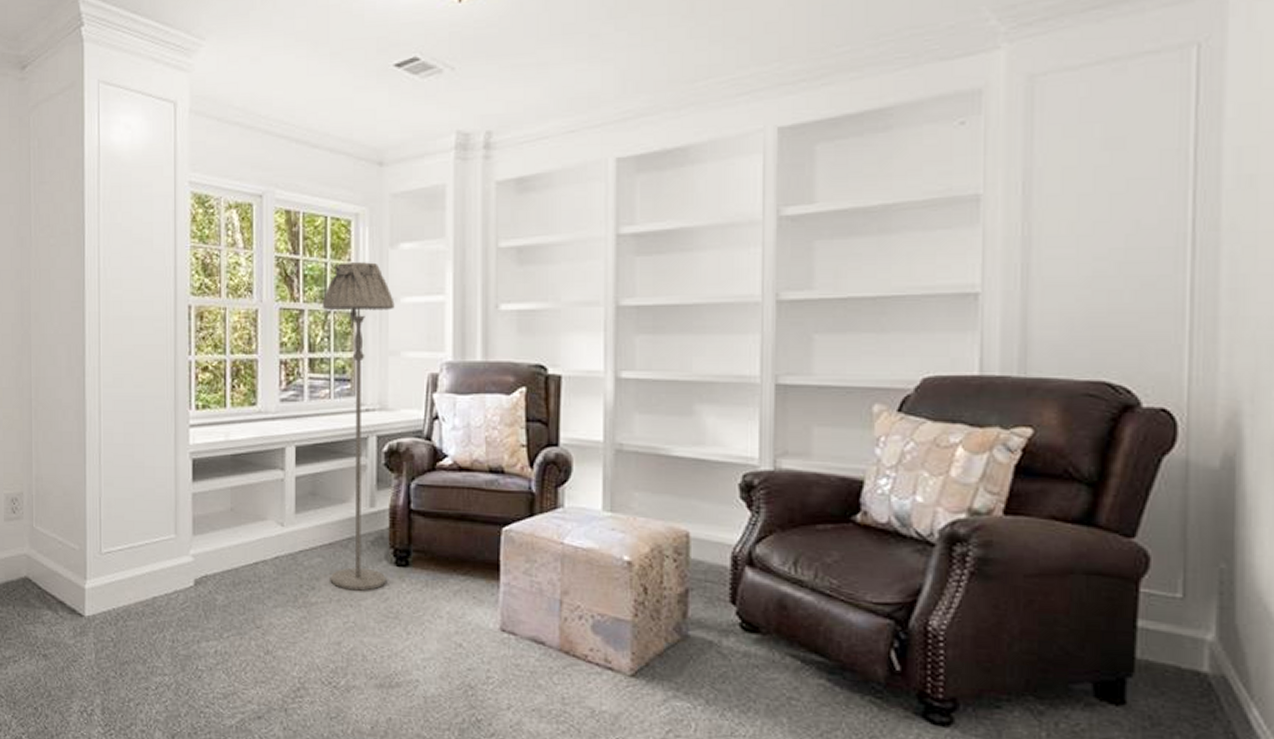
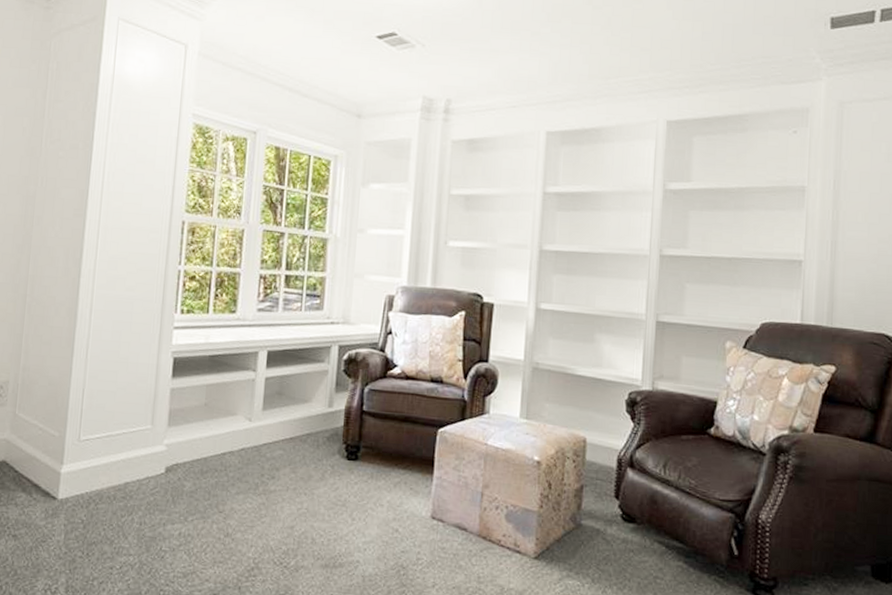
floor lamp: present [322,262,395,591] -> none [288,195,362,481]

